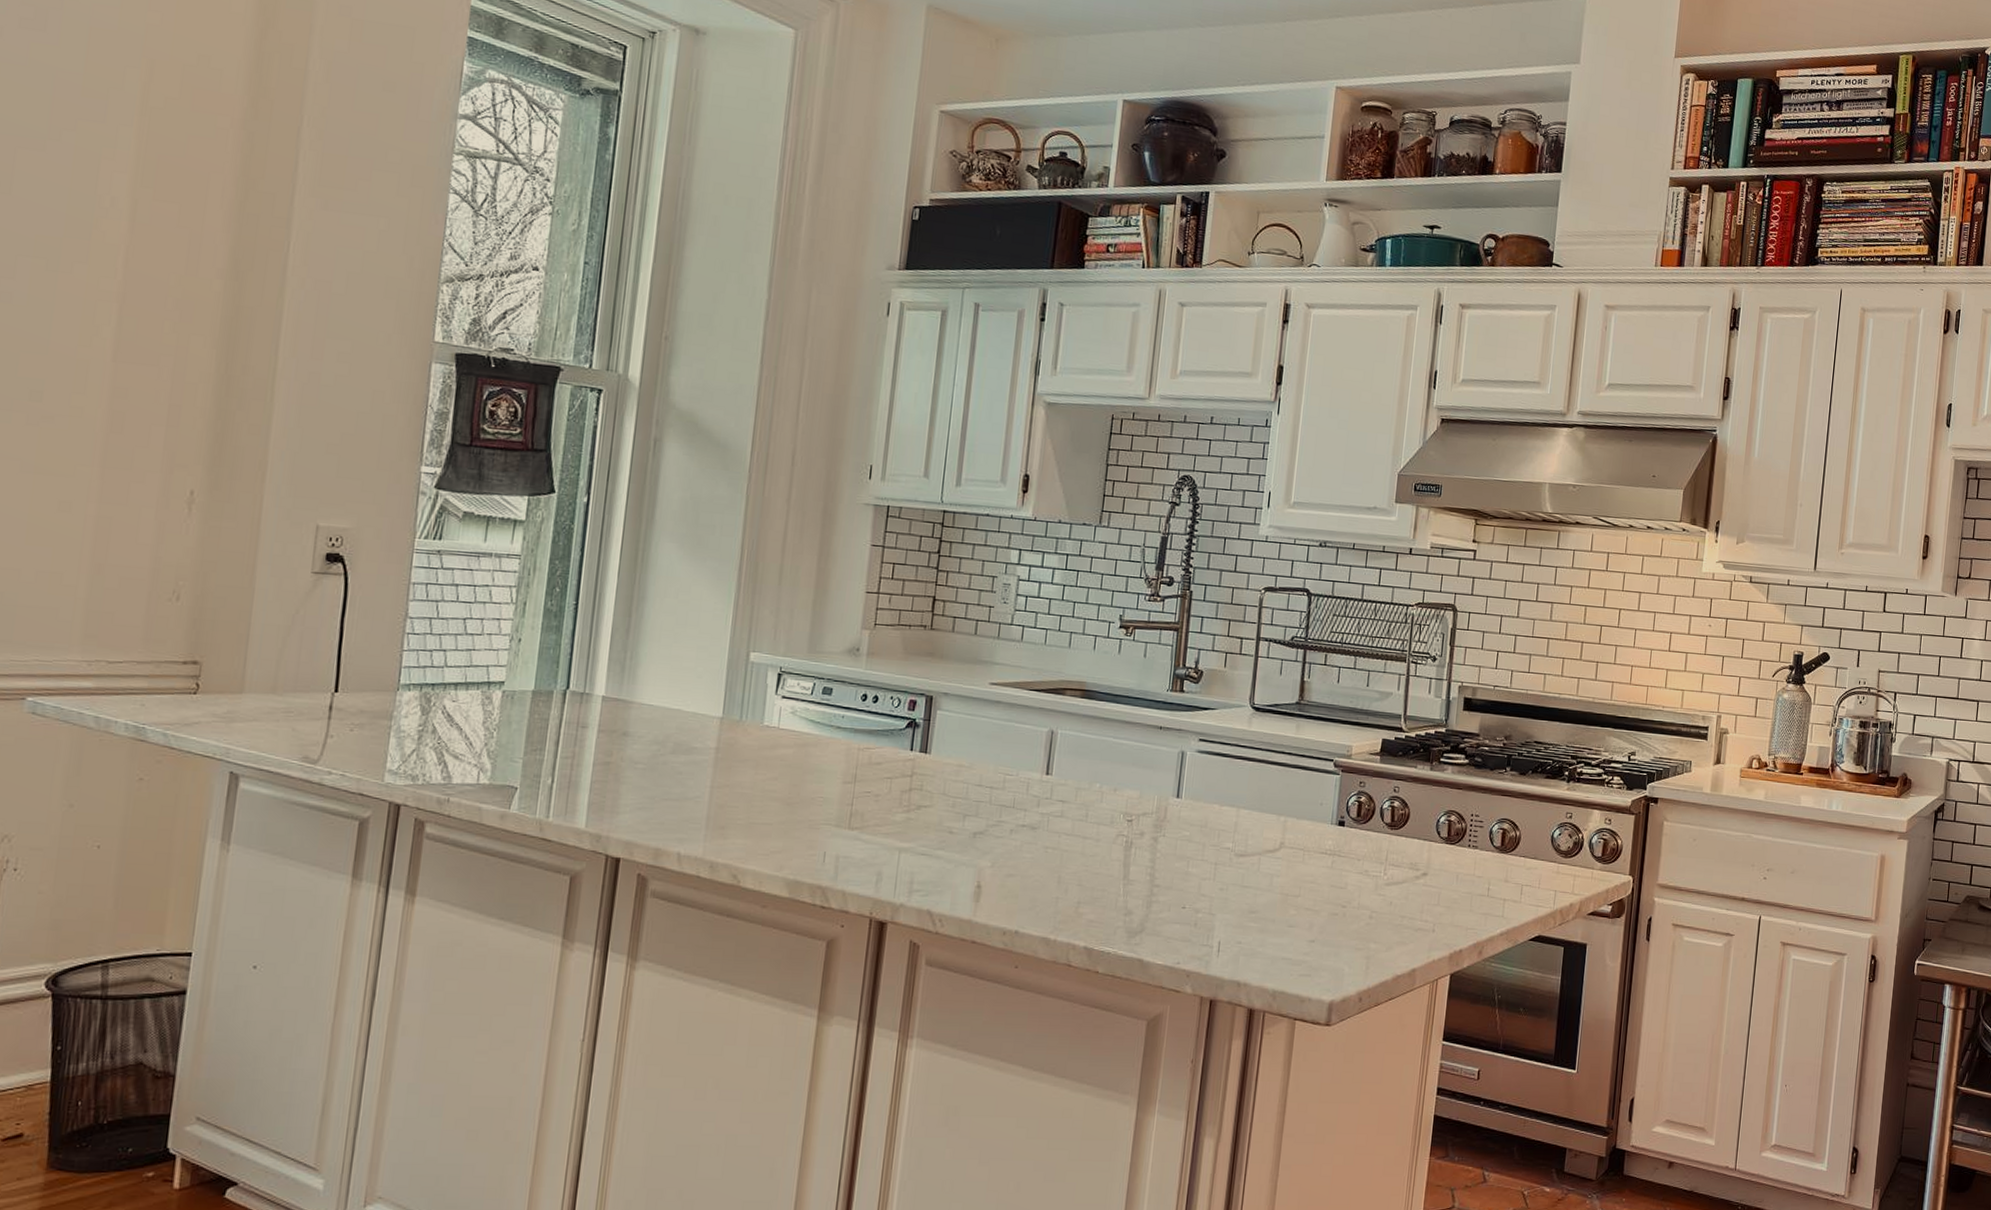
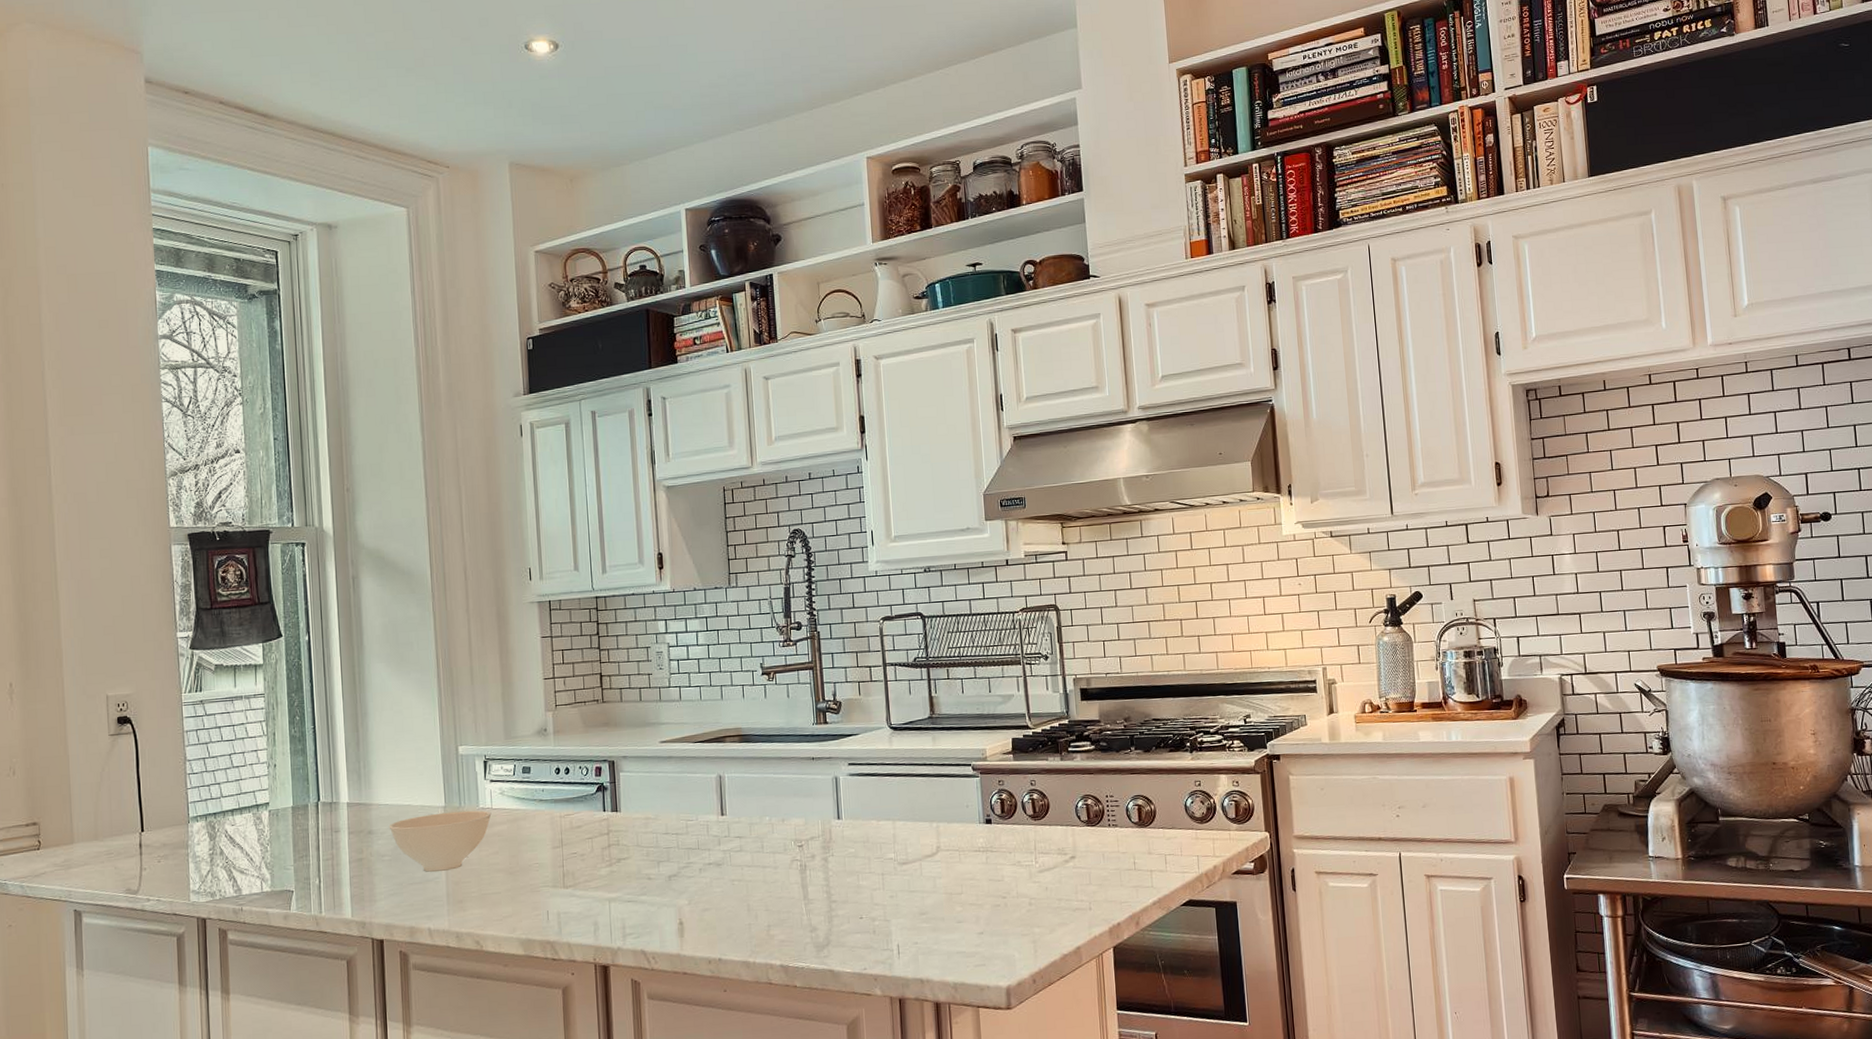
bowl: none [649,723,777,791] -> present [388,810,492,872]

